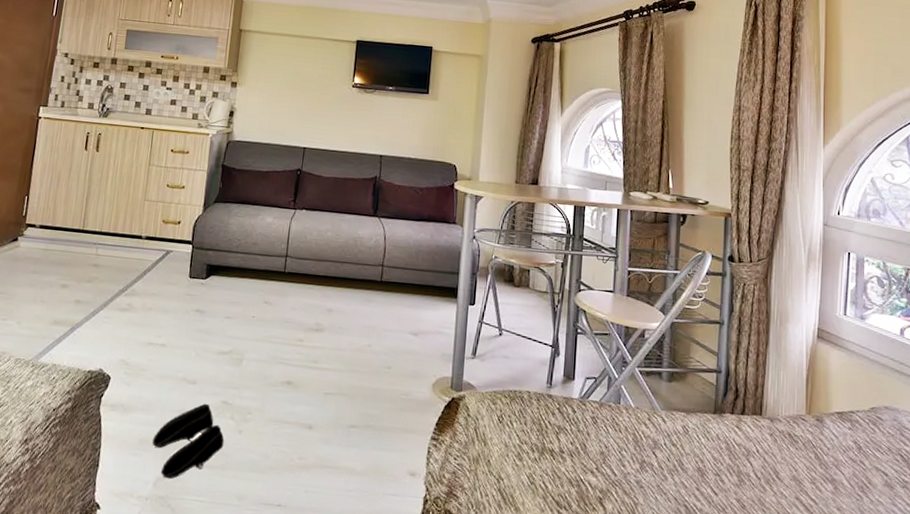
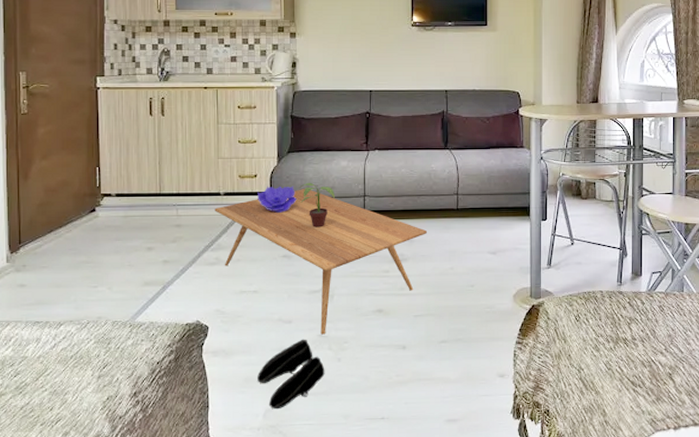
coffee table: none [133,241,348,402] -> present [214,188,428,335]
decorative bowl: none [178,234,217,264] -> present [257,186,297,213]
potted plant: none [220,236,256,285] -> present [299,183,335,227]

